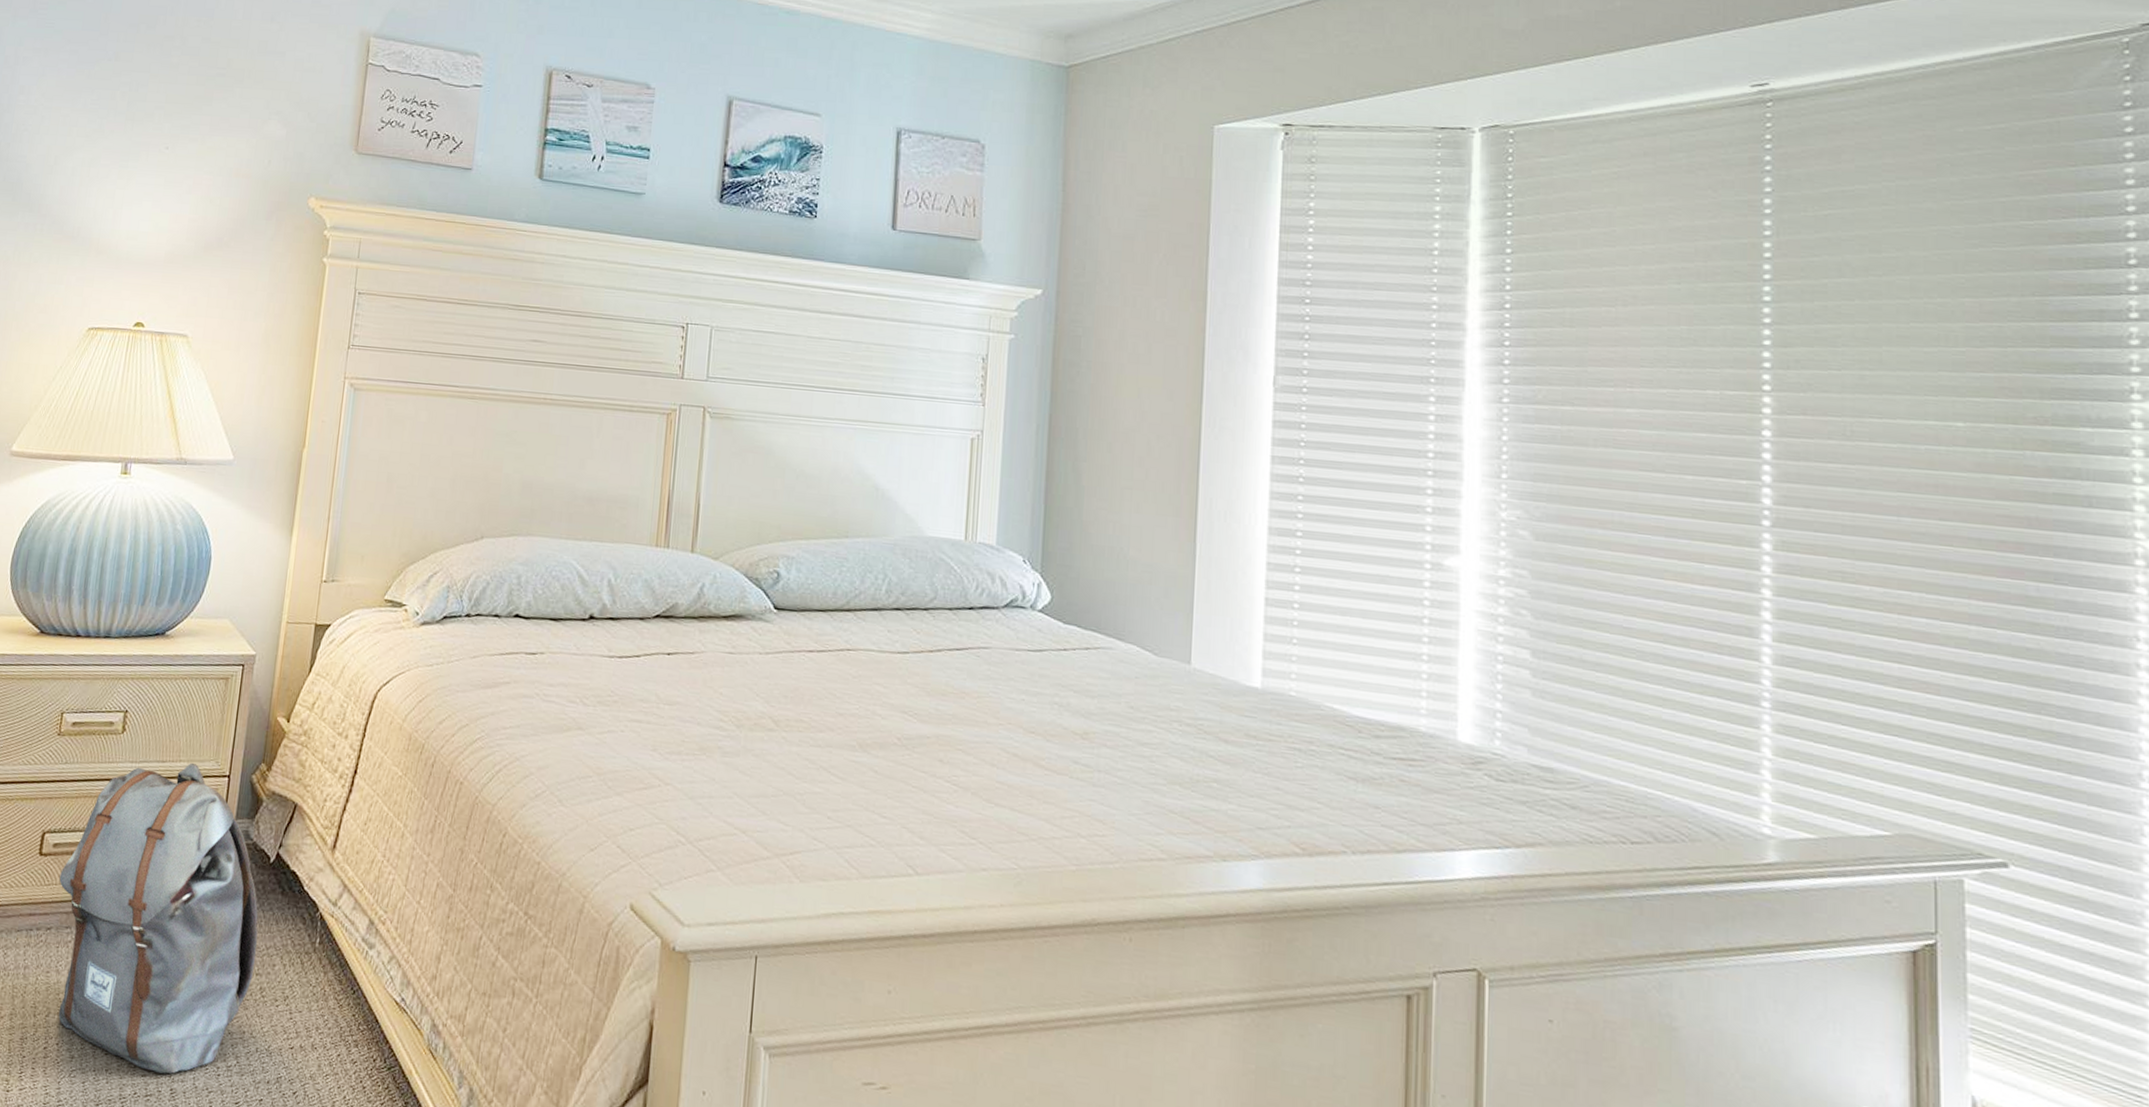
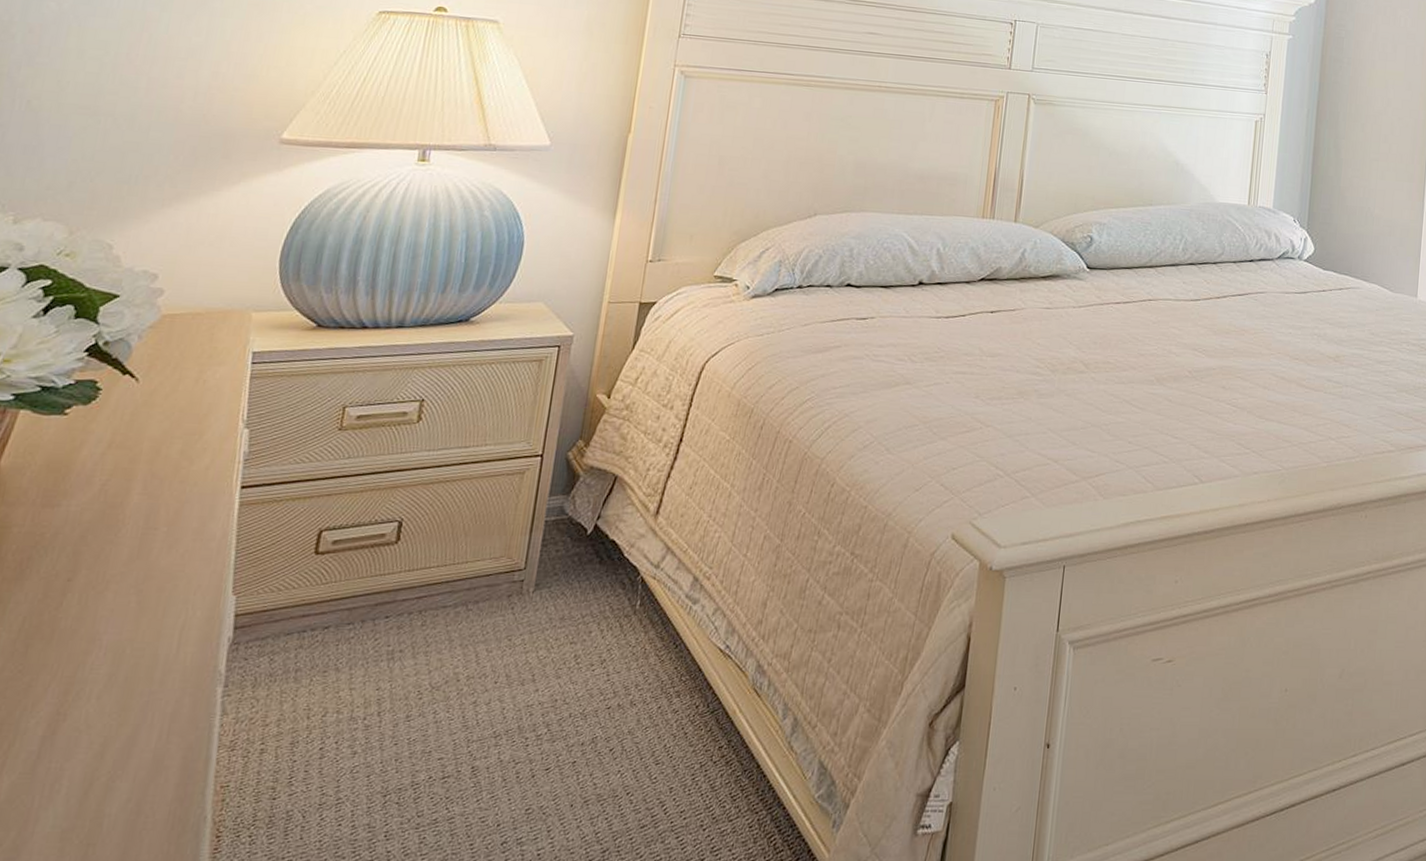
backpack: present [58,763,259,1074] -> none [337,446,574,753]

